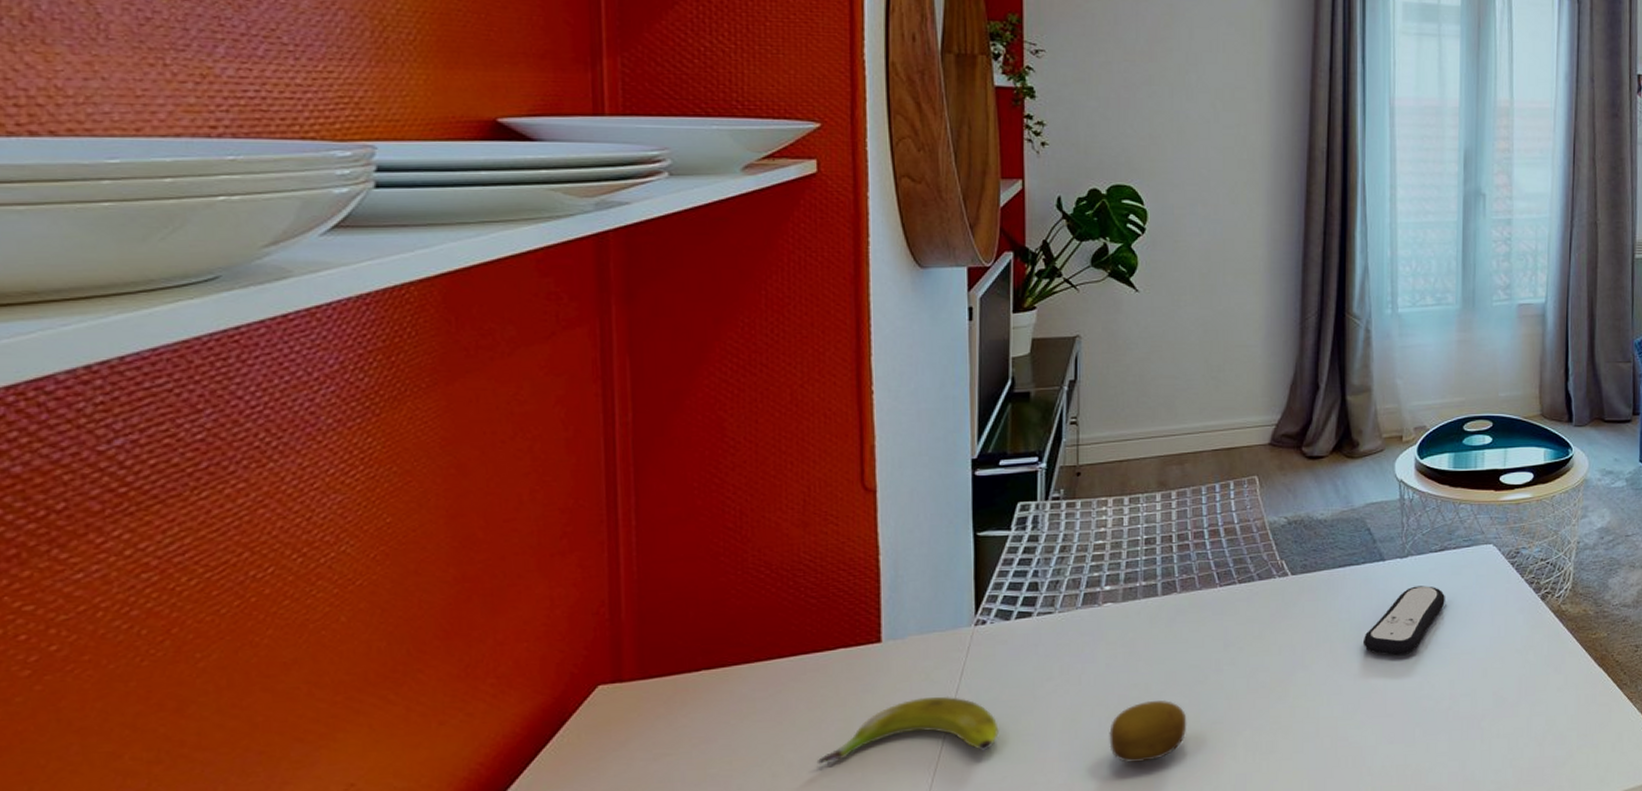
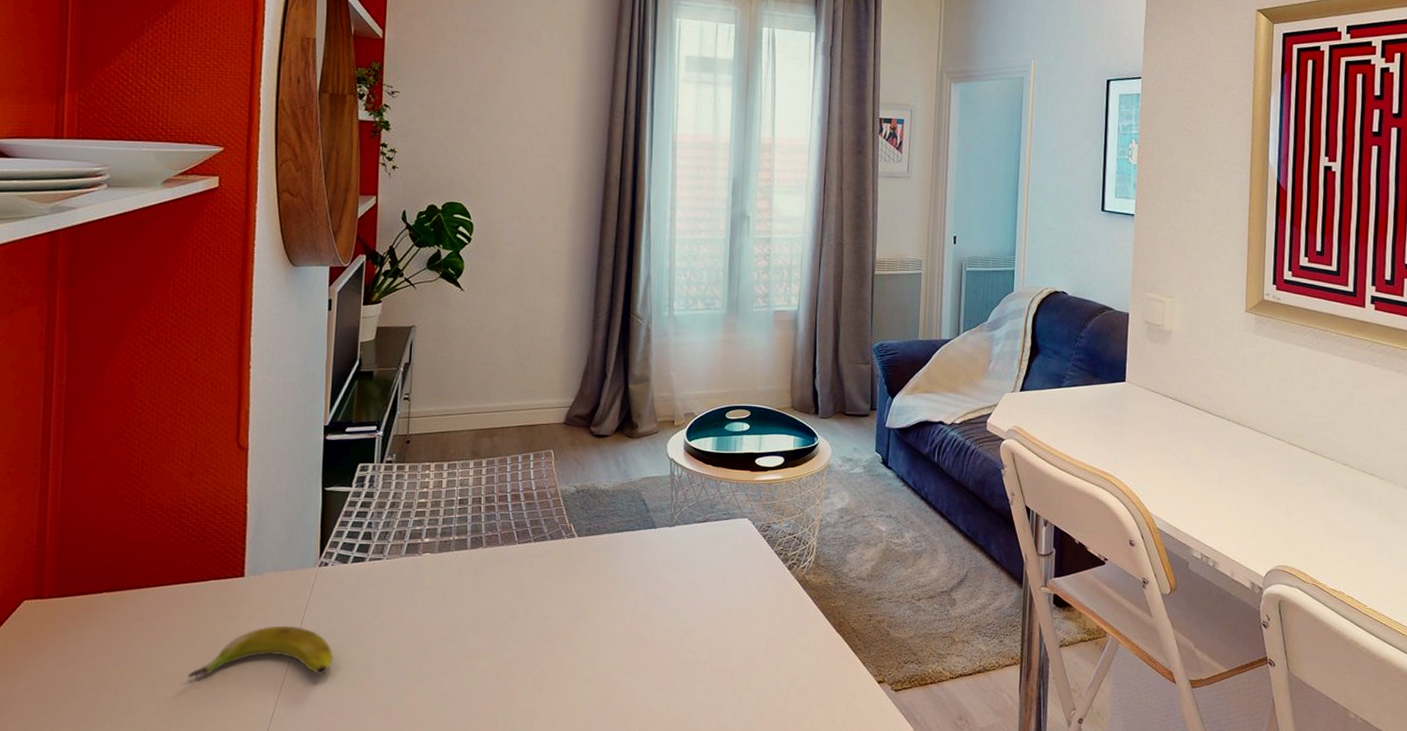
fruit: present [1109,701,1187,763] -> none [422,640,487,693]
remote control: present [1362,586,1445,656] -> none [635,552,706,613]

